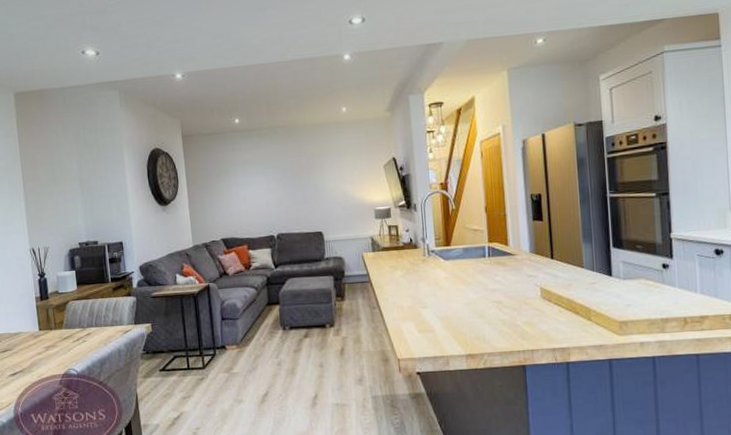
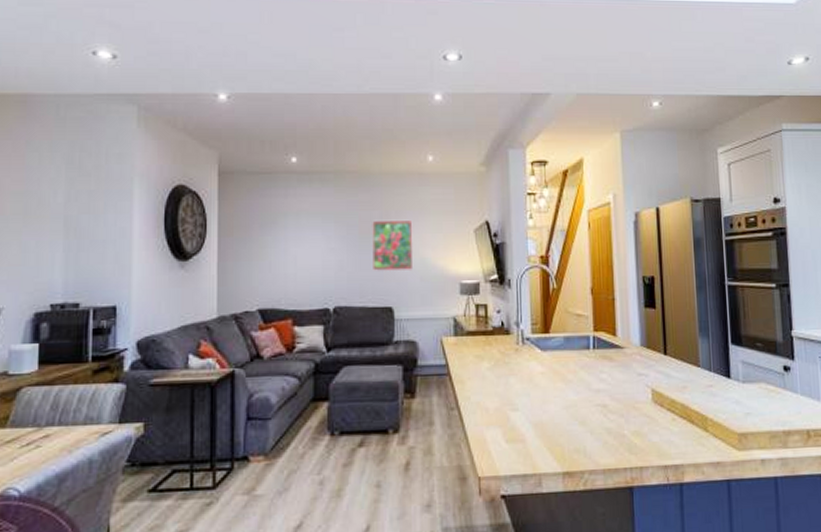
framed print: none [300,161,337,204] -> present [371,219,414,272]

